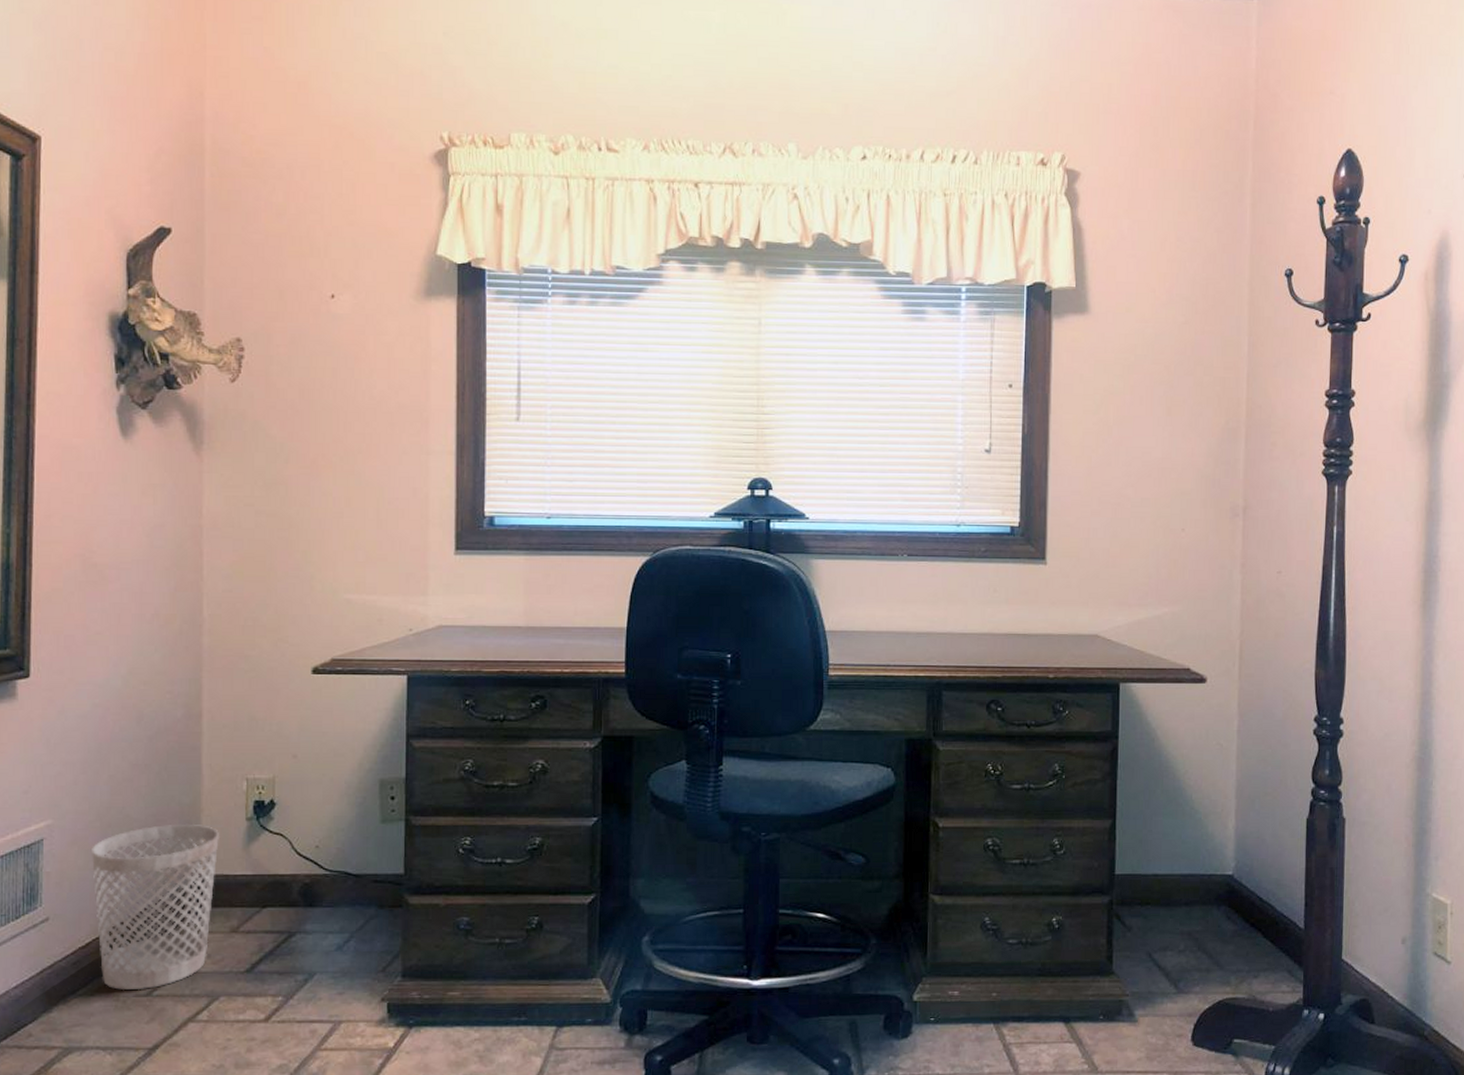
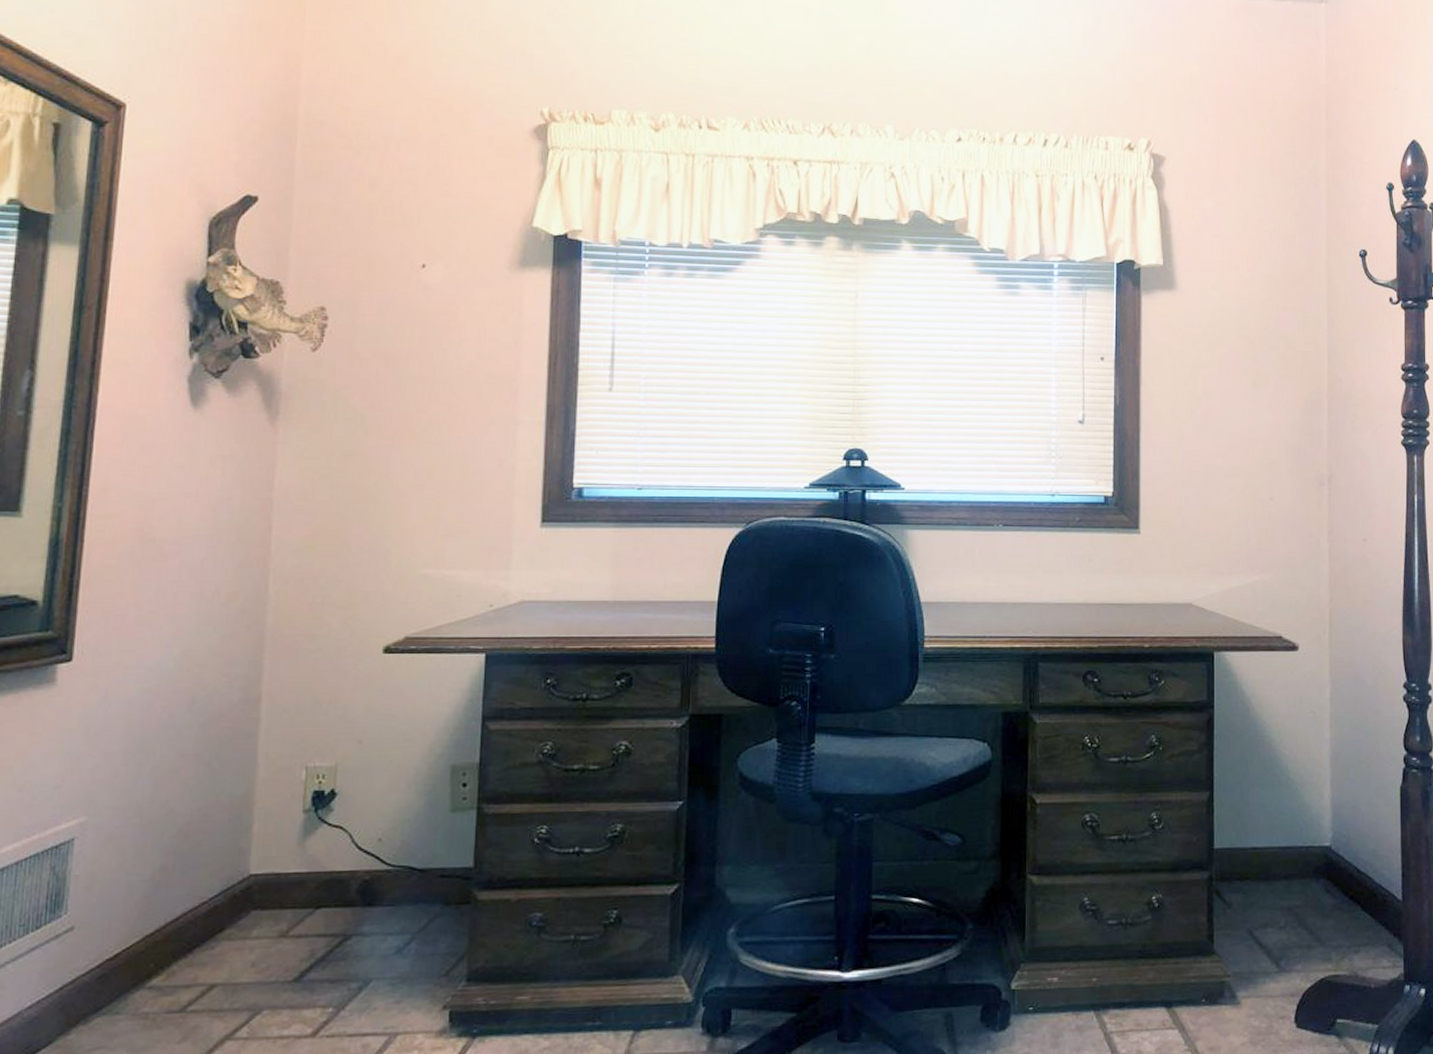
wastebasket: present [92,825,219,991] -> none [127,818,272,1006]

